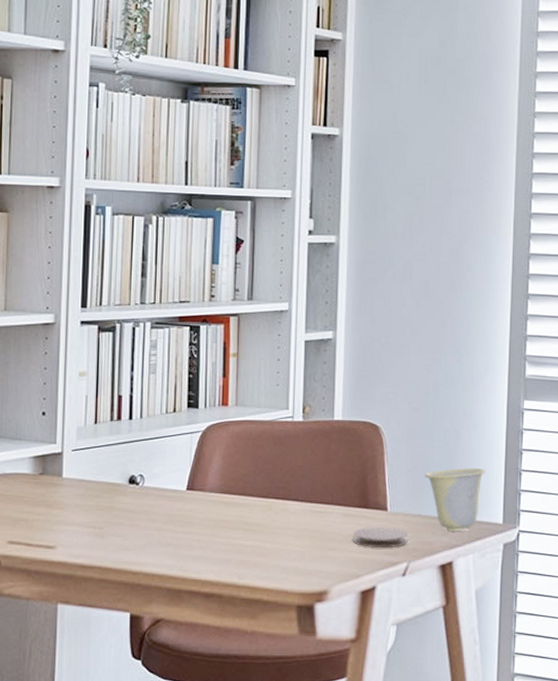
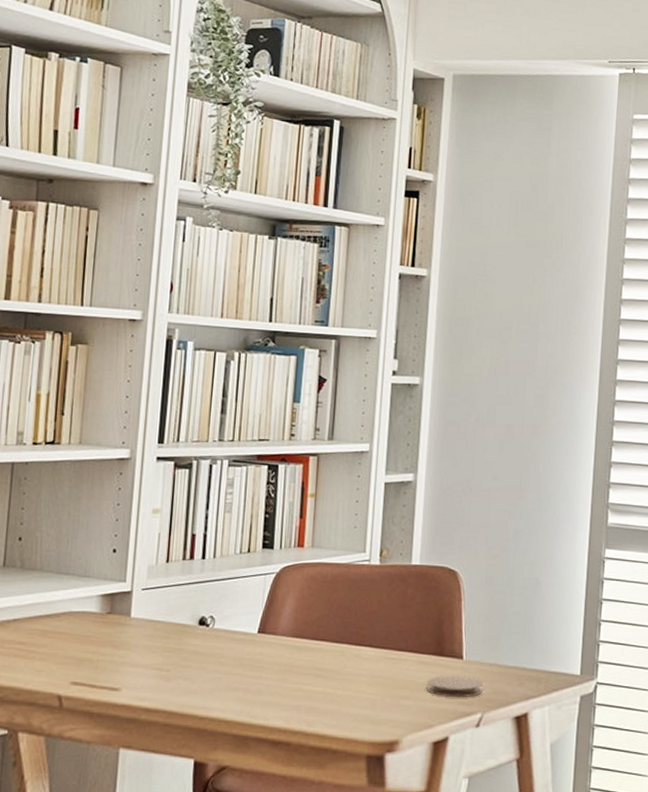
cup: present [424,468,485,531] -> none [501,617,564,682]

